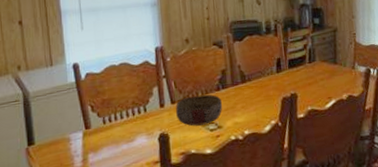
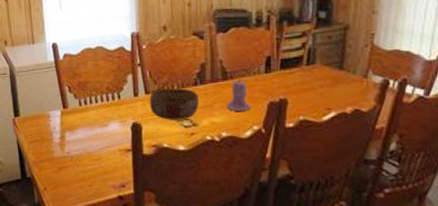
candle: none [247,79,268,110] -> present [226,78,251,111]

